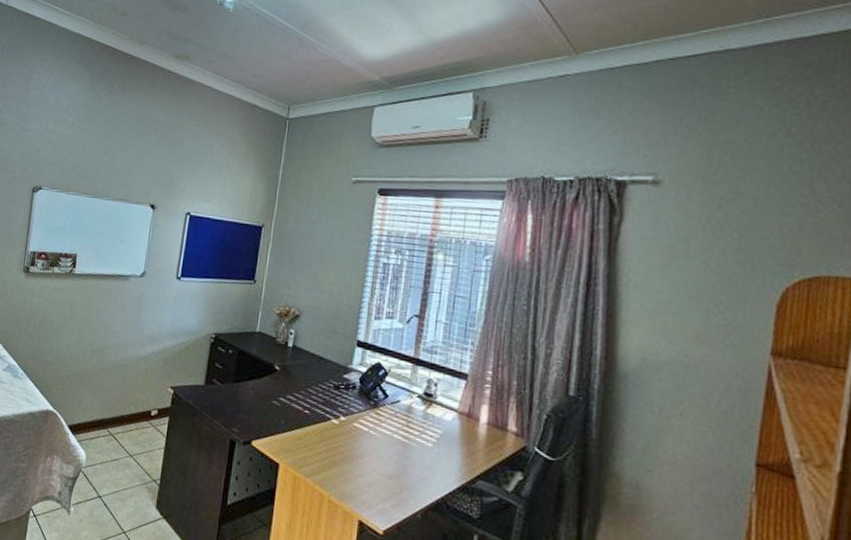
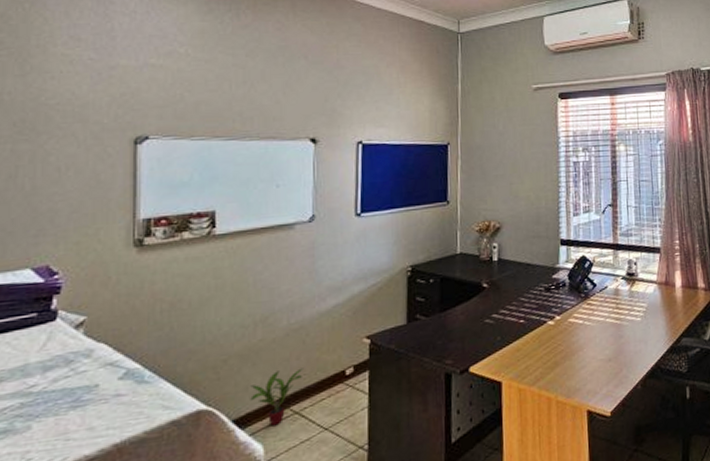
potted plant: none [82,396,121,441] -> present [250,368,303,426]

